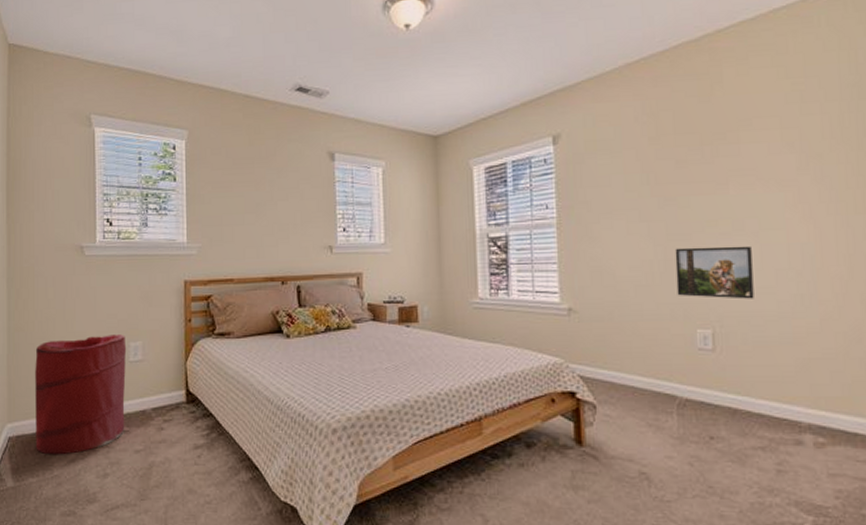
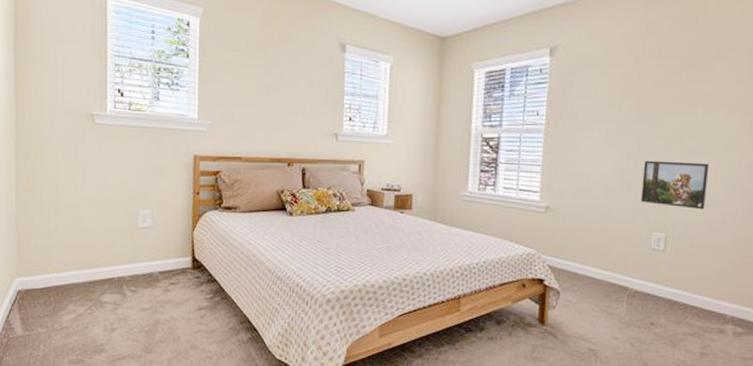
laundry hamper: present [35,334,127,455] -> none [44,201,136,309]

